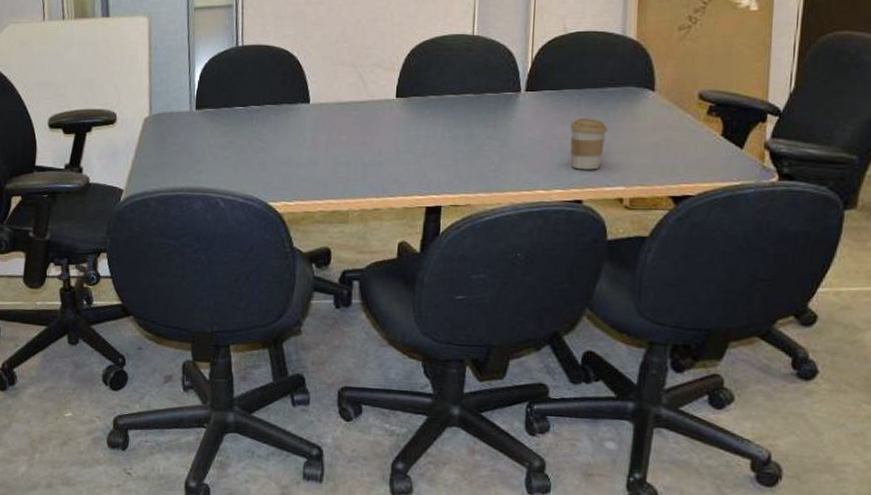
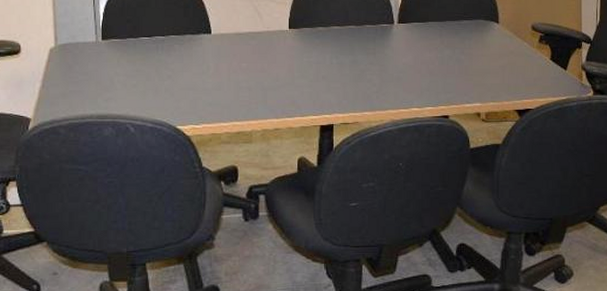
coffee cup: present [570,118,608,170] -> none [436,46,465,90]

